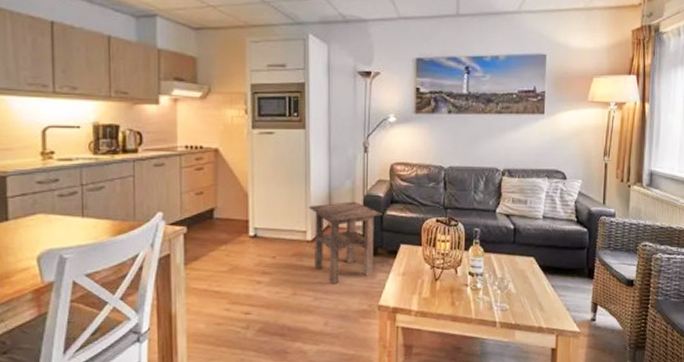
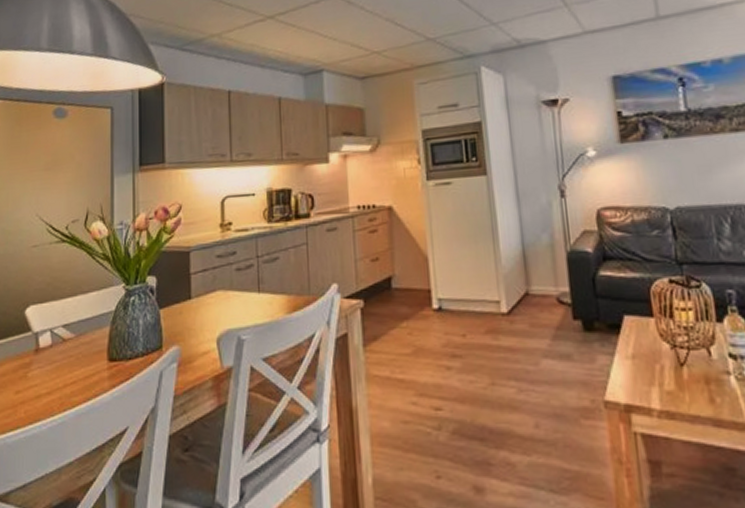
side table: present [308,201,382,284] -> none [499,260,594,371]

